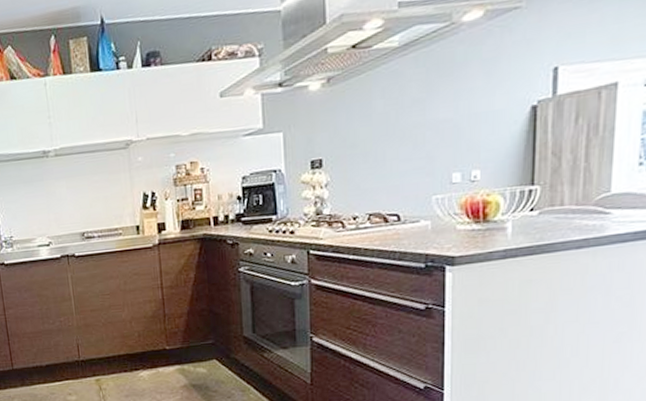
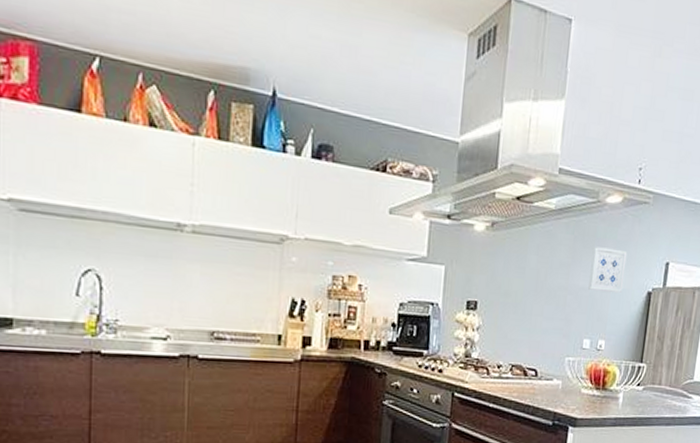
wall art: none [452,68,498,120] -> present [588,246,627,294]

